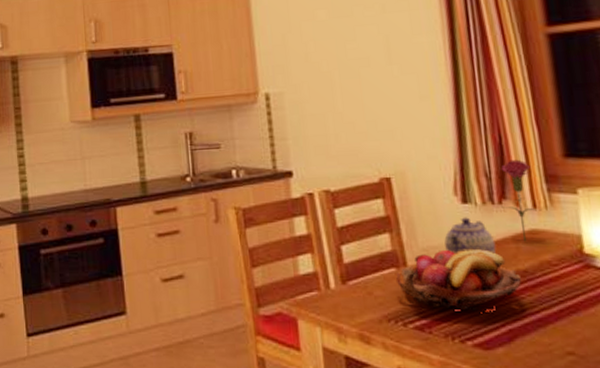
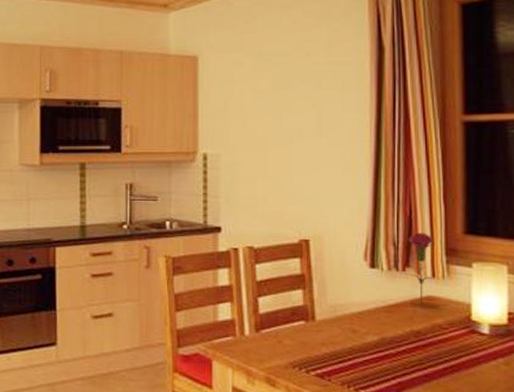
fruit basket: present [396,249,521,311] -> none [305,308,414,364]
teapot: present [444,217,496,255] -> none [351,280,396,314]

